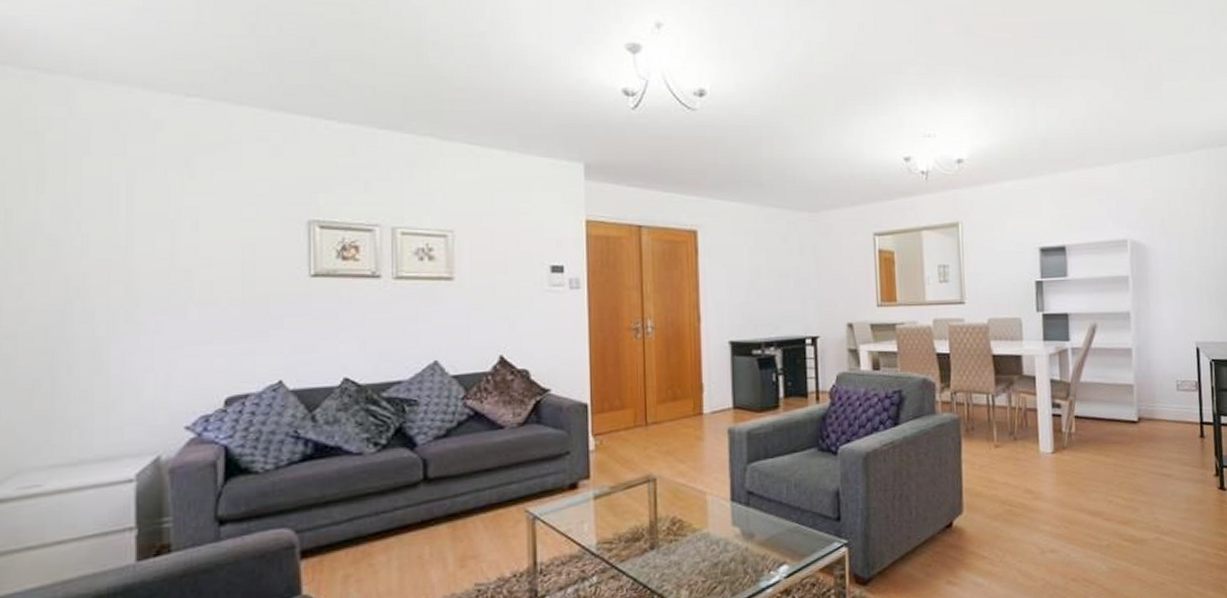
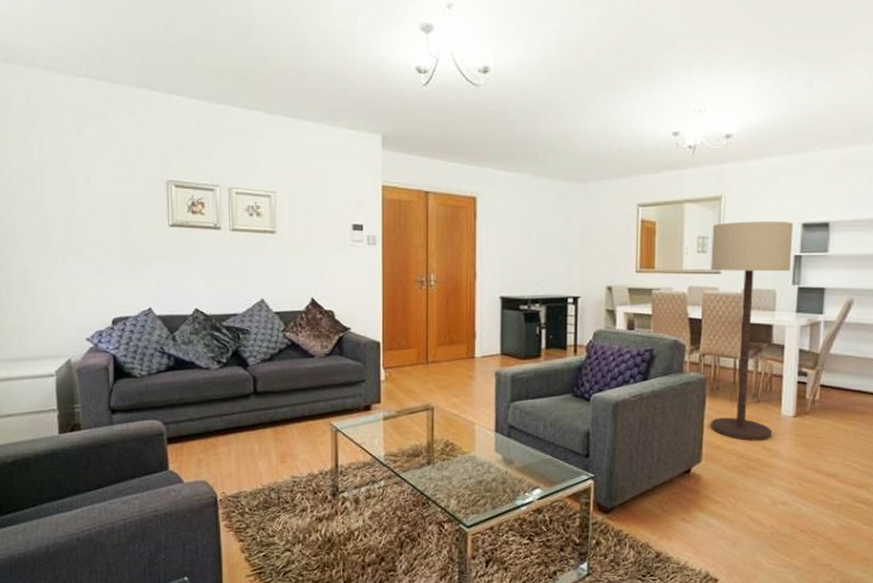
floor lamp: none [952,246,1033,484] -> present [711,220,794,441]

